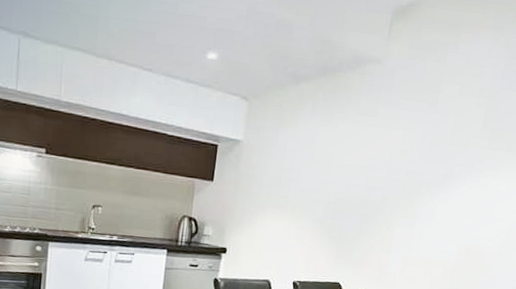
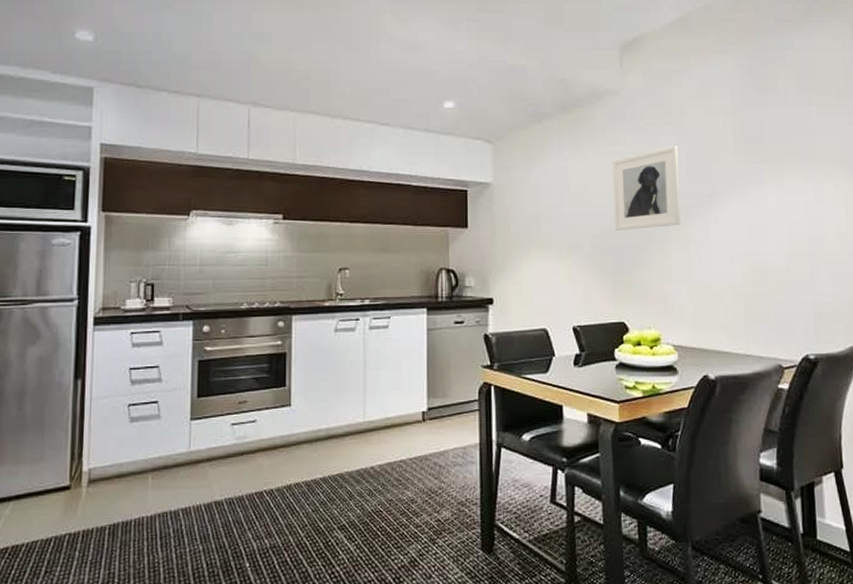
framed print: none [348,122,427,202] -> present [613,145,681,230]

